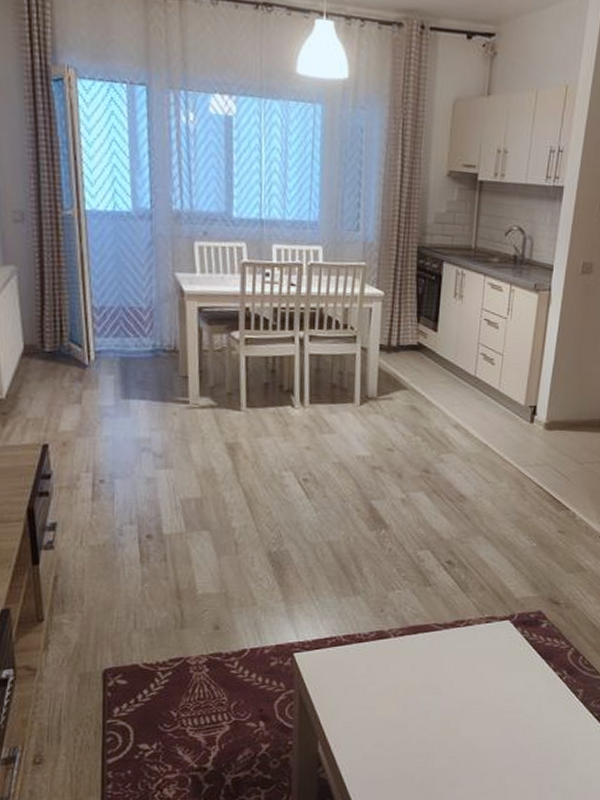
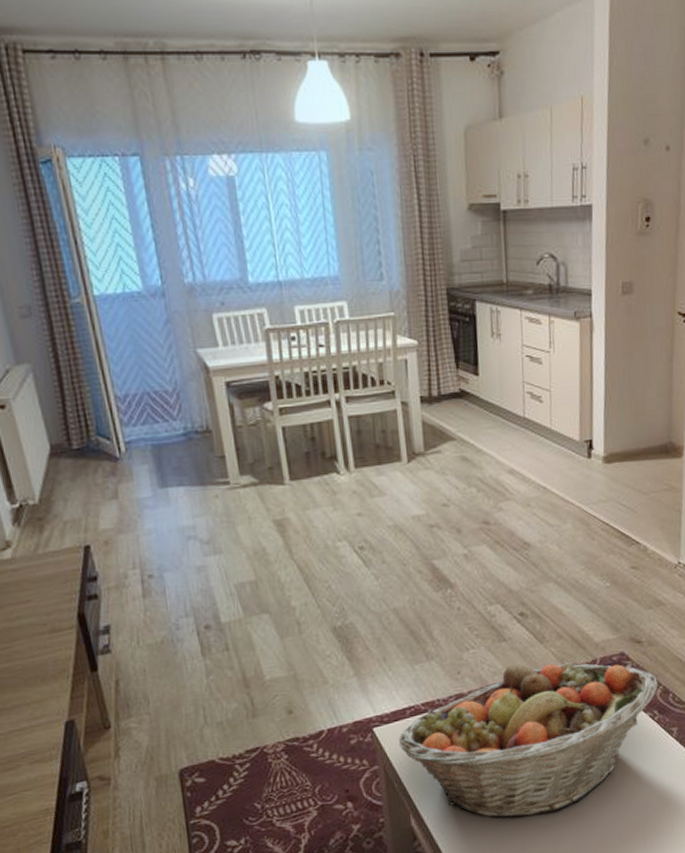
fruit basket: none [316,609,570,757] -> present [398,662,658,818]

